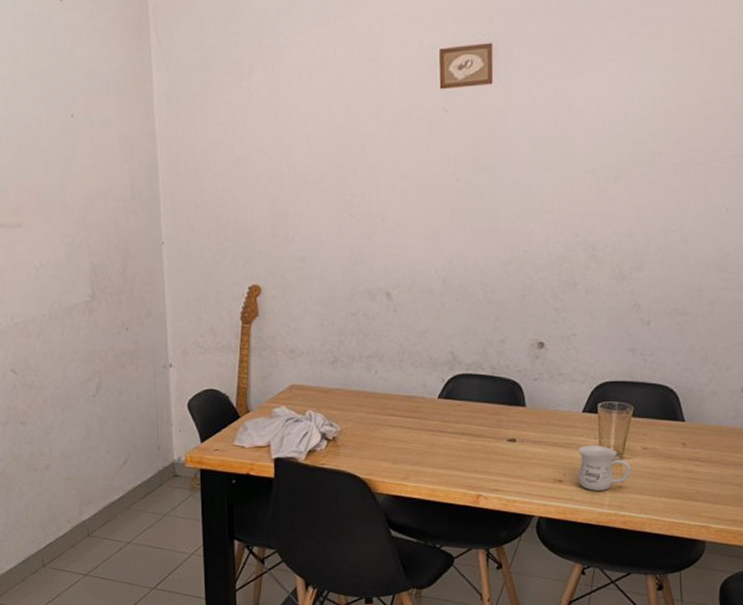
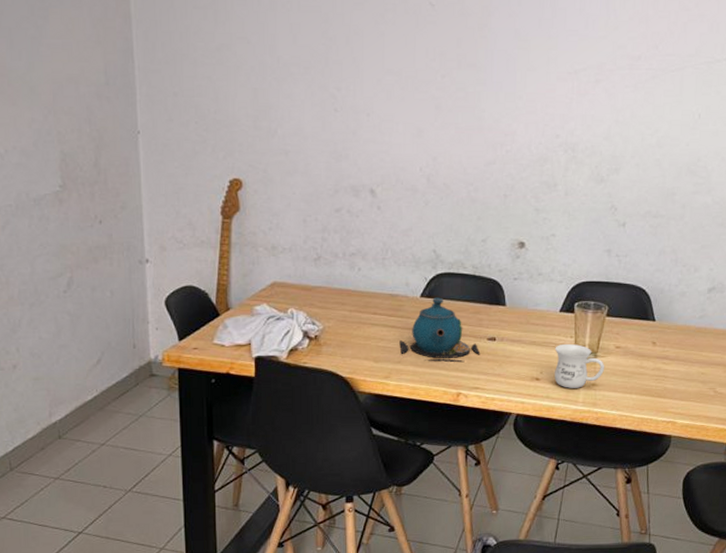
teapot: none [417,398,500,464] -> present [399,297,481,363]

